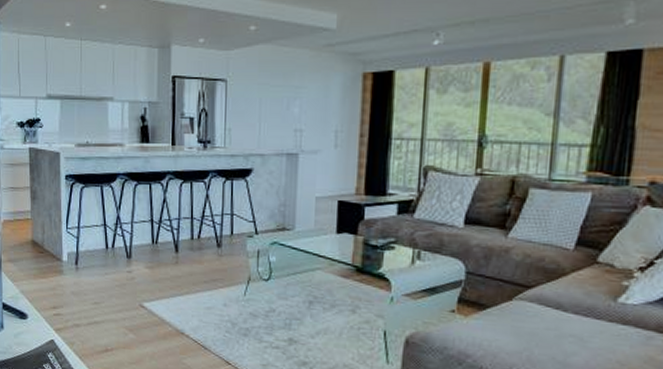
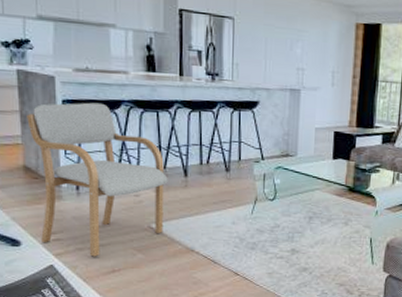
armchair: none [36,176,159,336] -> present [27,102,168,258]

